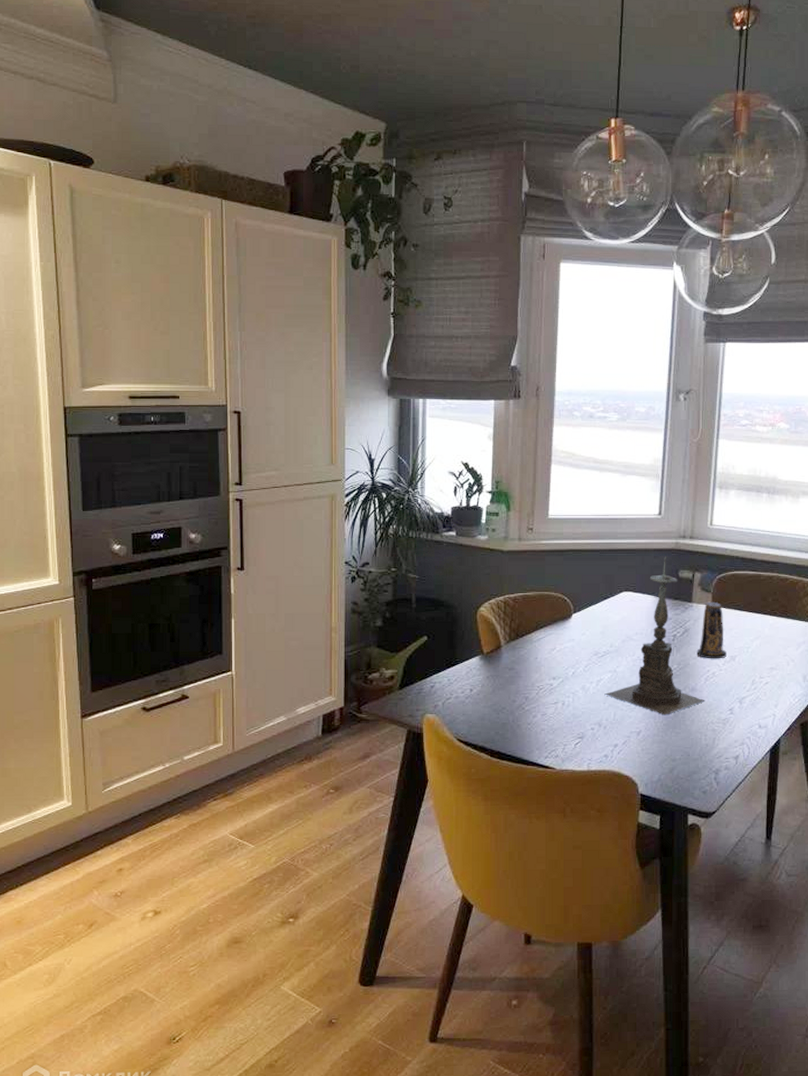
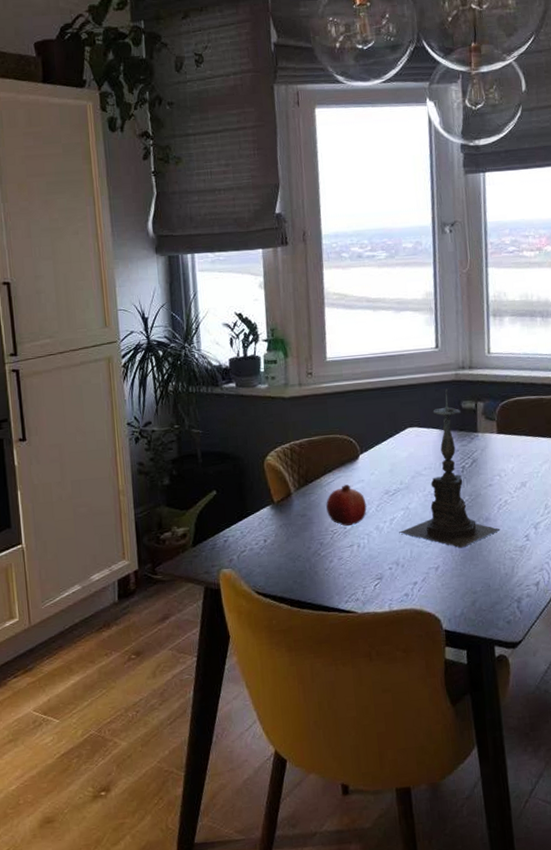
fruit: none [535,642,575,683] -> present [326,485,367,526]
candle: present [696,602,727,659] -> none [487,430,517,488]

